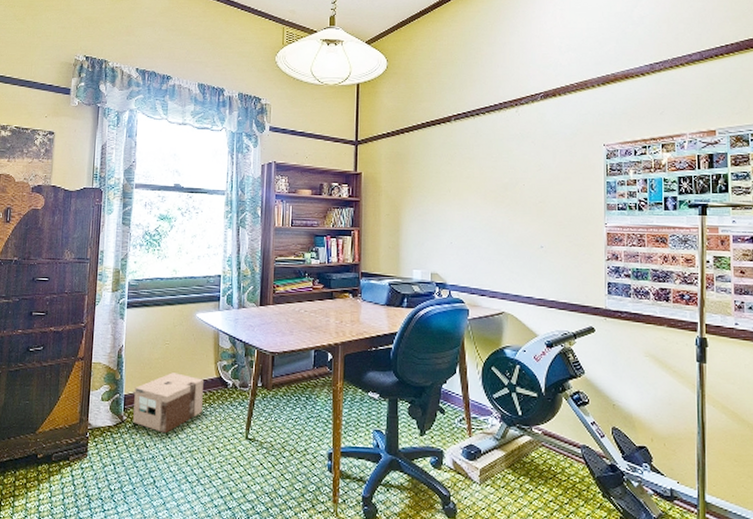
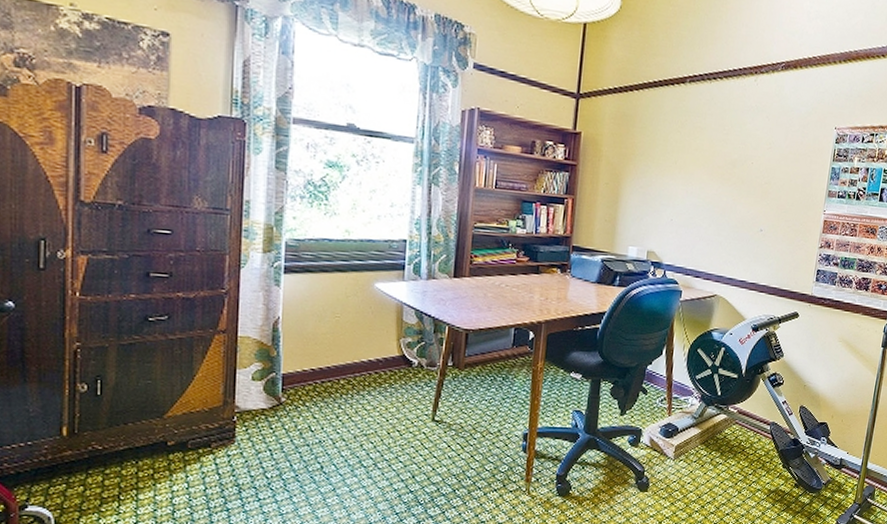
cardboard box: present [133,372,203,434] -> none [294,349,383,417]

